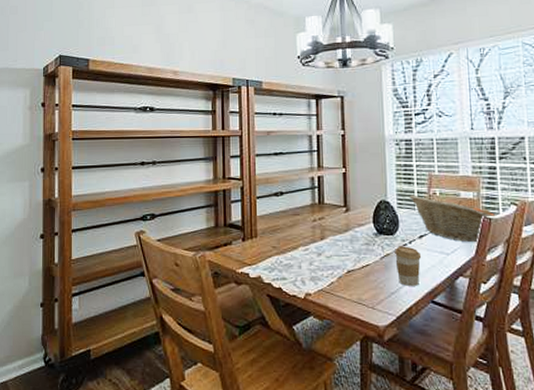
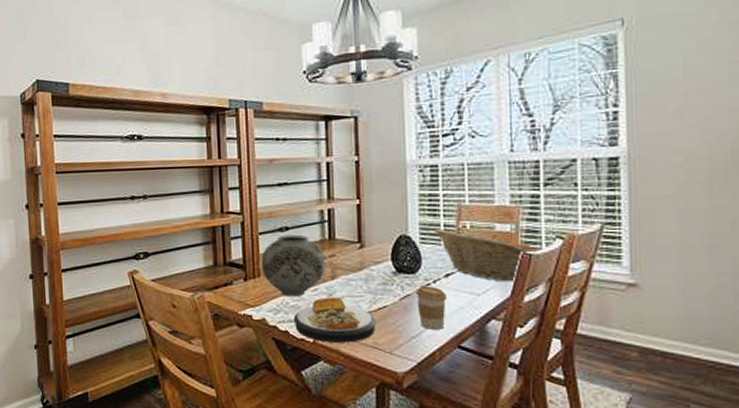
vase: none [258,199,315,255] -> present [261,234,325,296]
plate: none [286,257,360,299] -> present [293,297,376,343]

